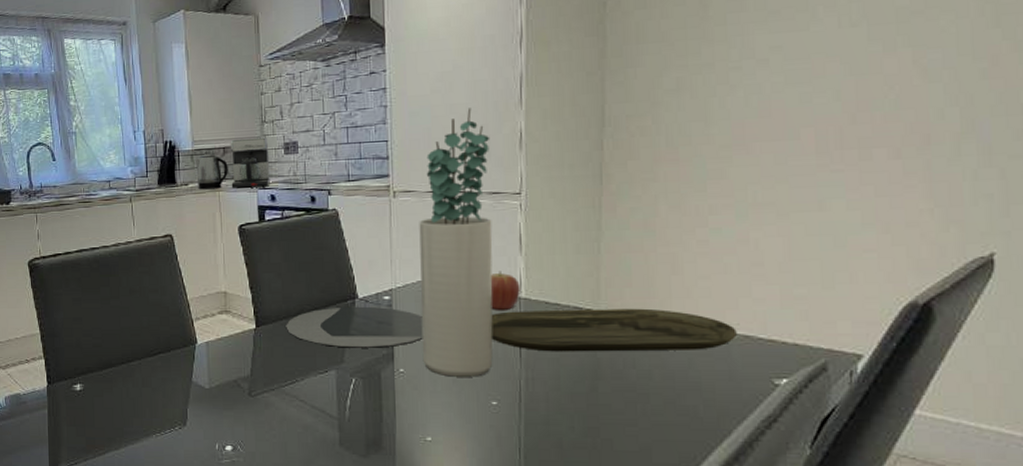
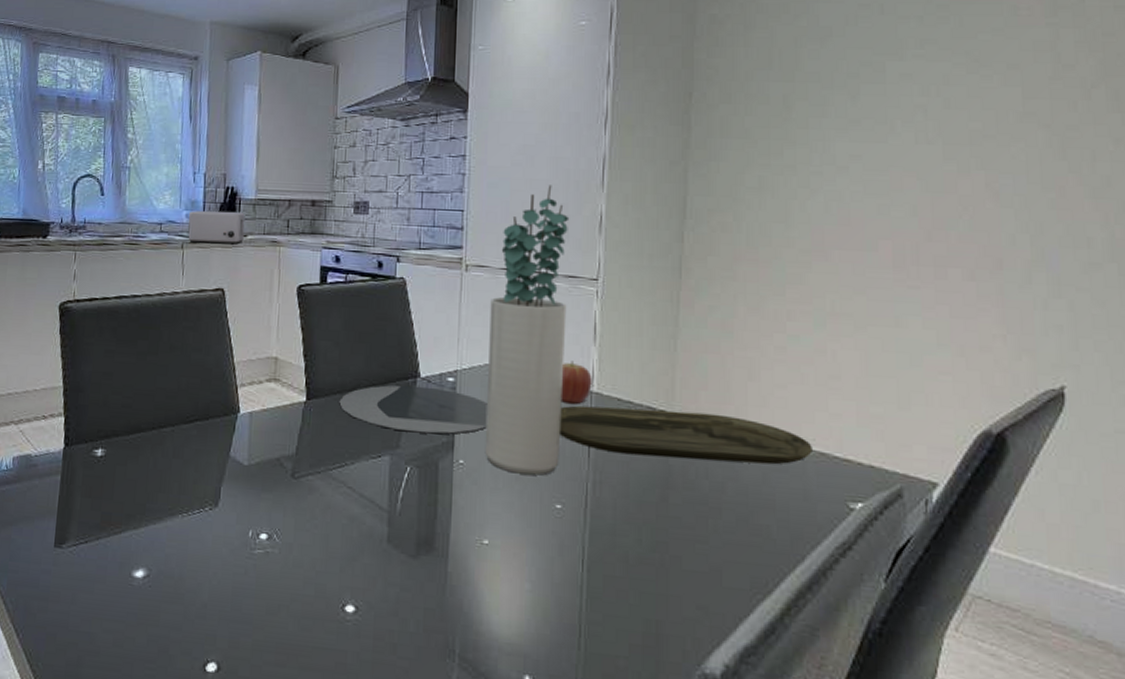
toaster: none [133,163,186,197] -> present [188,211,246,246]
kettle: present [195,153,228,190] -> none [256,205,292,244]
coffee maker: present [230,137,270,190] -> none [294,192,338,247]

